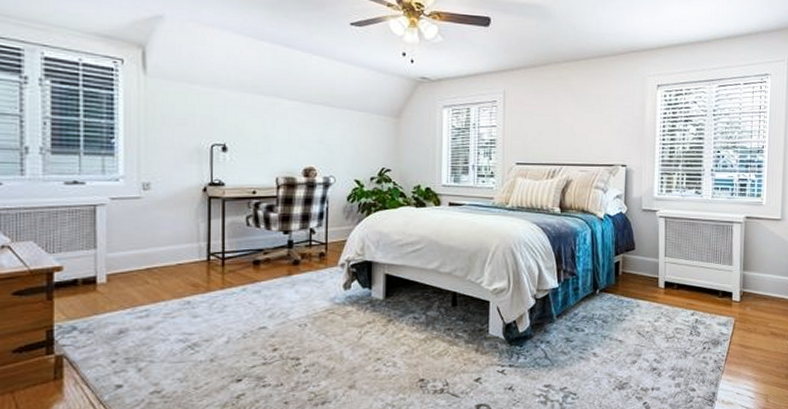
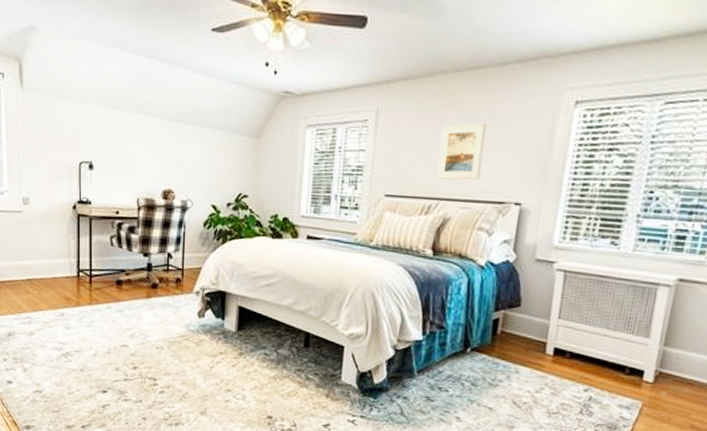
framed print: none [558,102,594,148] -> present [436,122,487,180]

